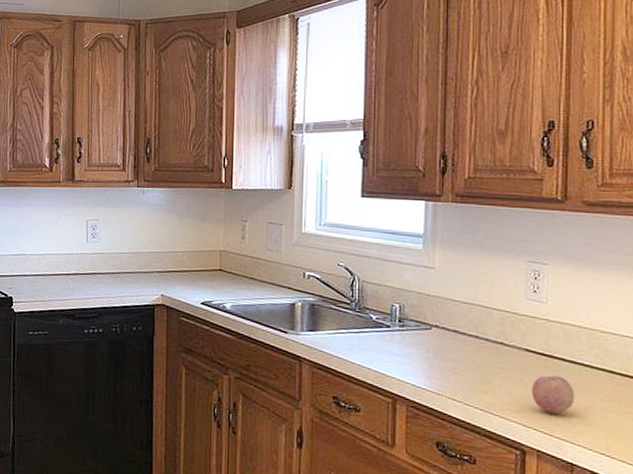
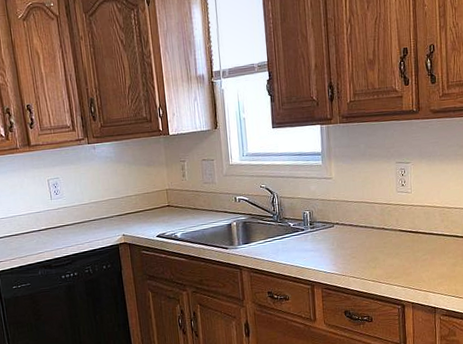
fruit: present [532,375,575,414] -> none [405,245,434,275]

